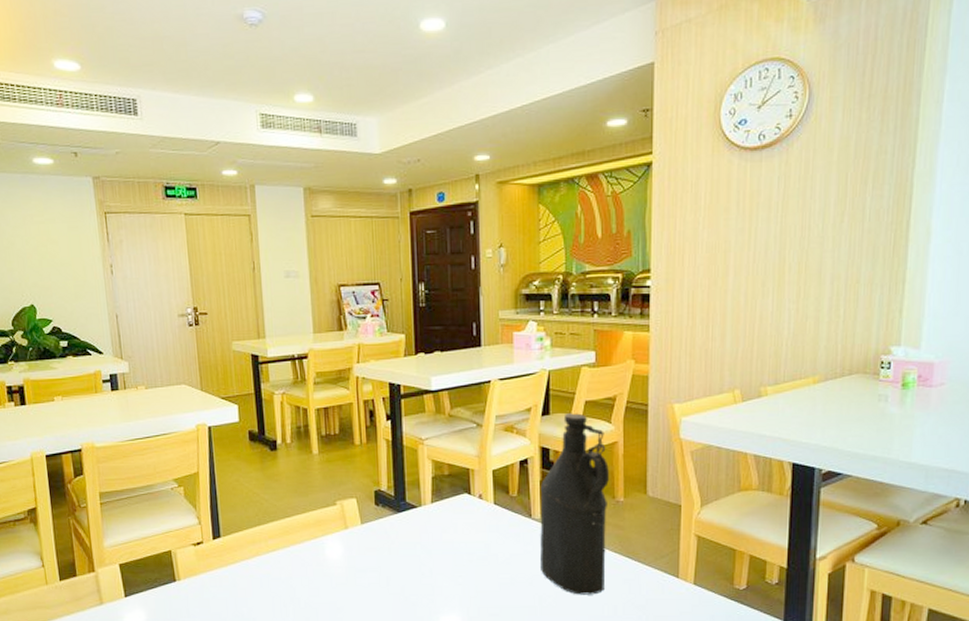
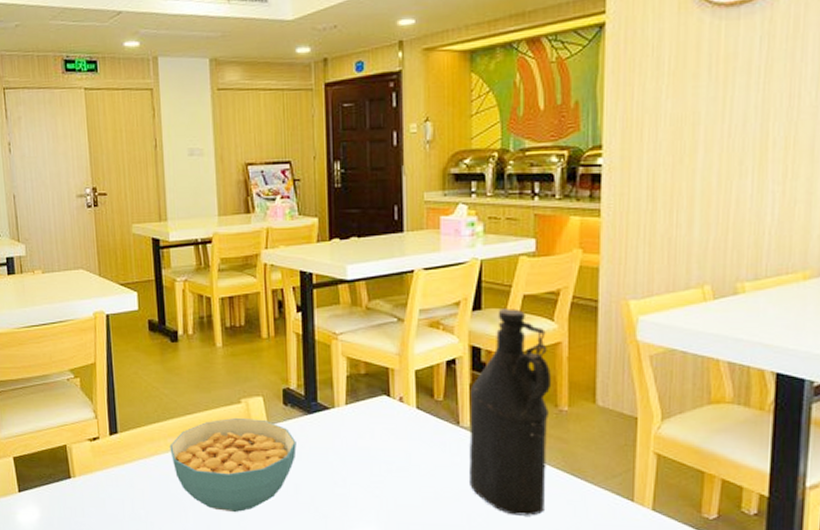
cereal bowl: none [270,518,388,606] -> present [169,417,297,513]

